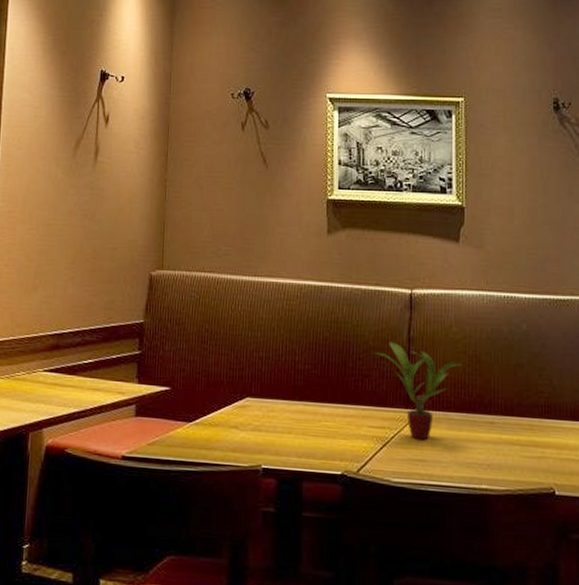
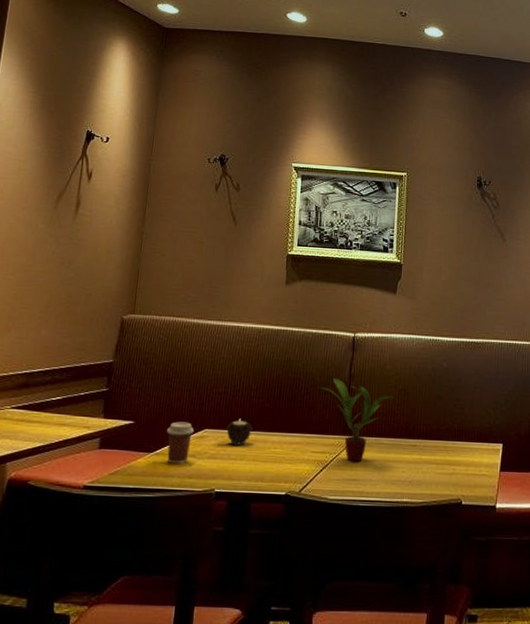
coffee cup: none [206,388,235,435] -> present [167,421,194,463]
candle: none [270,386,300,417] -> present [226,418,253,445]

